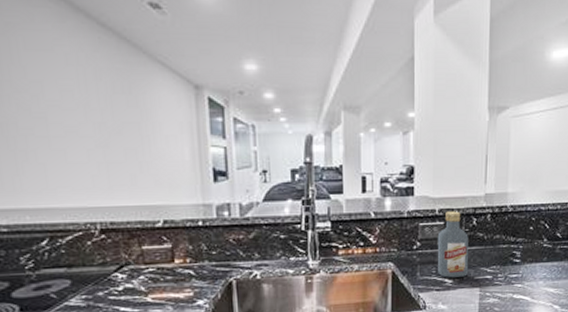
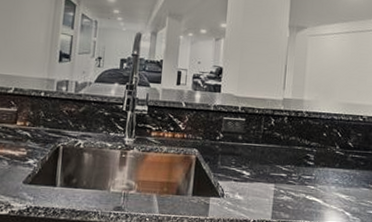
vodka: present [437,211,469,278] -> none [237,110,267,172]

